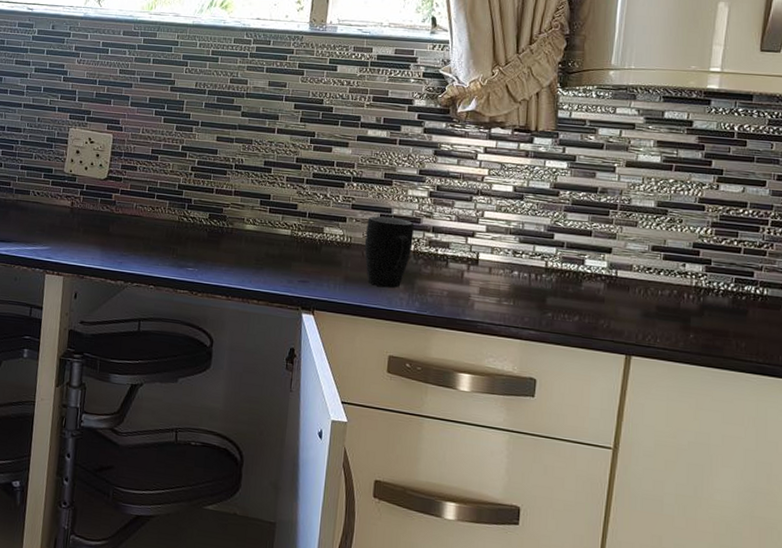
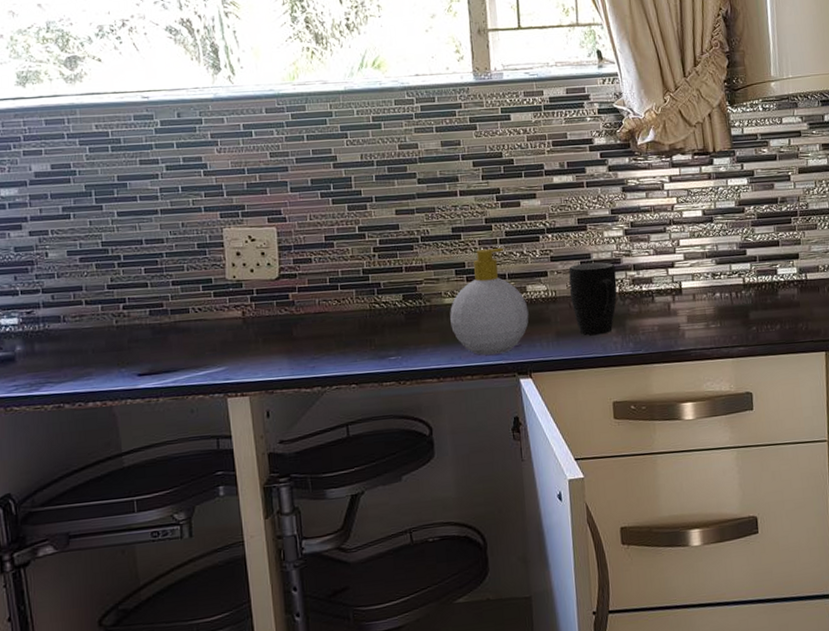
soap bottle: none [247,186,322,286] -> present [450,248,529,355]

